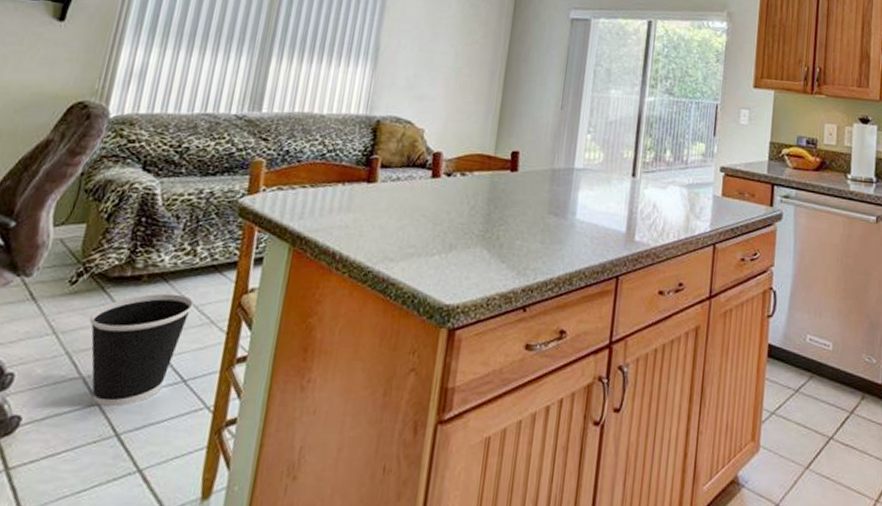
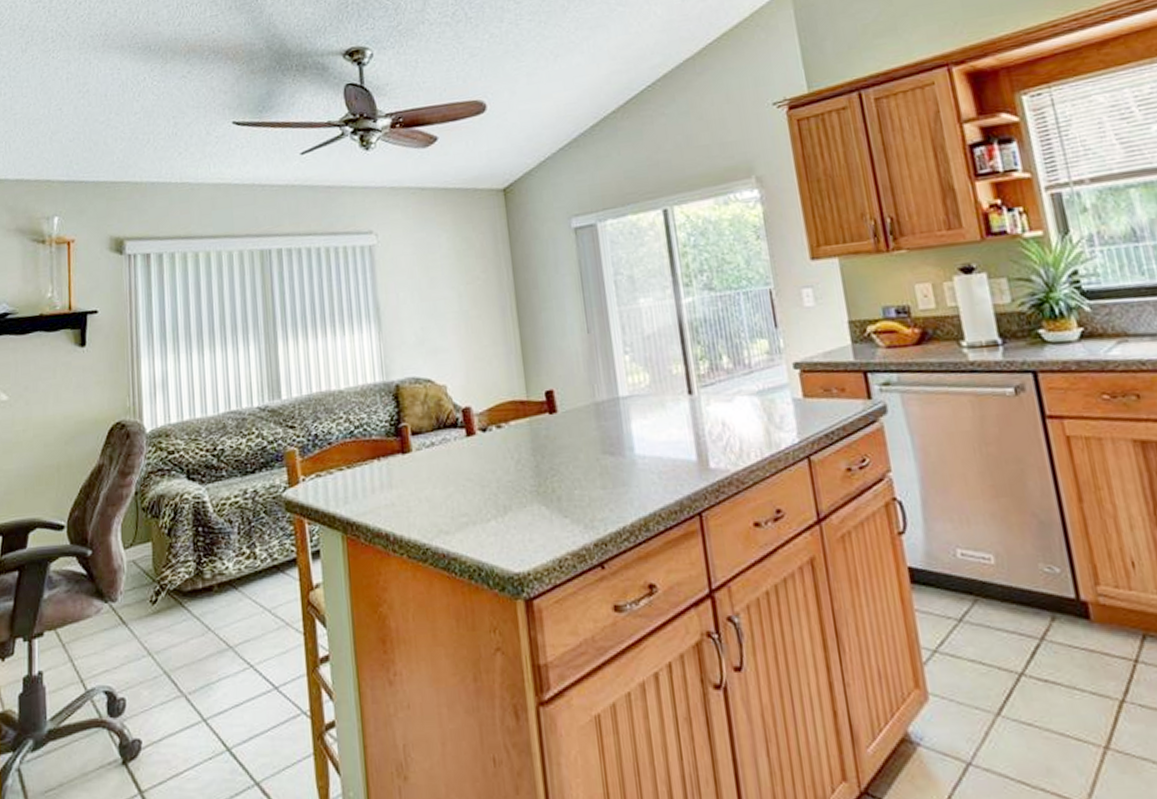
wastebasket: present [89,293,194,407] -> none [176,600,266,723]

